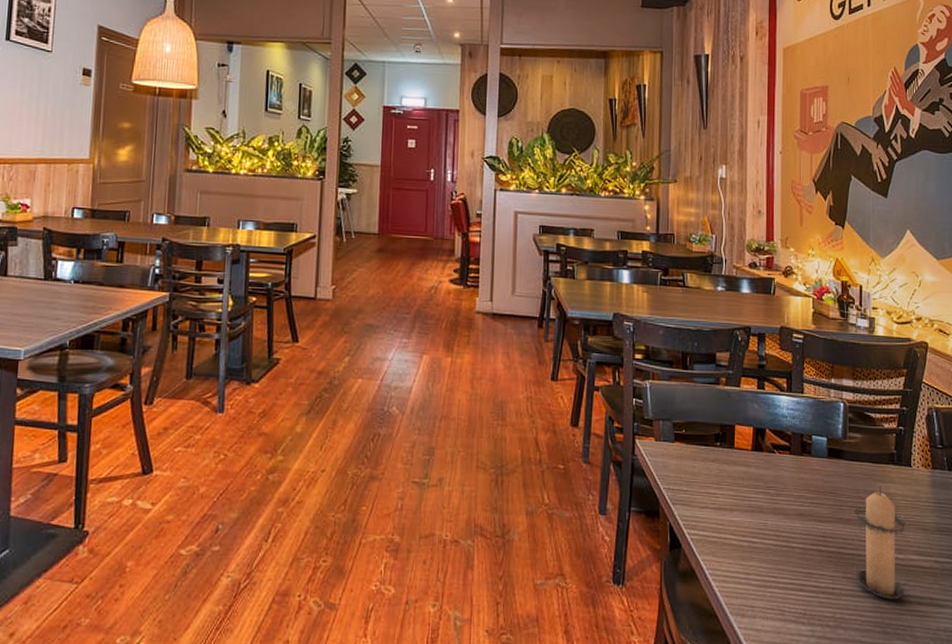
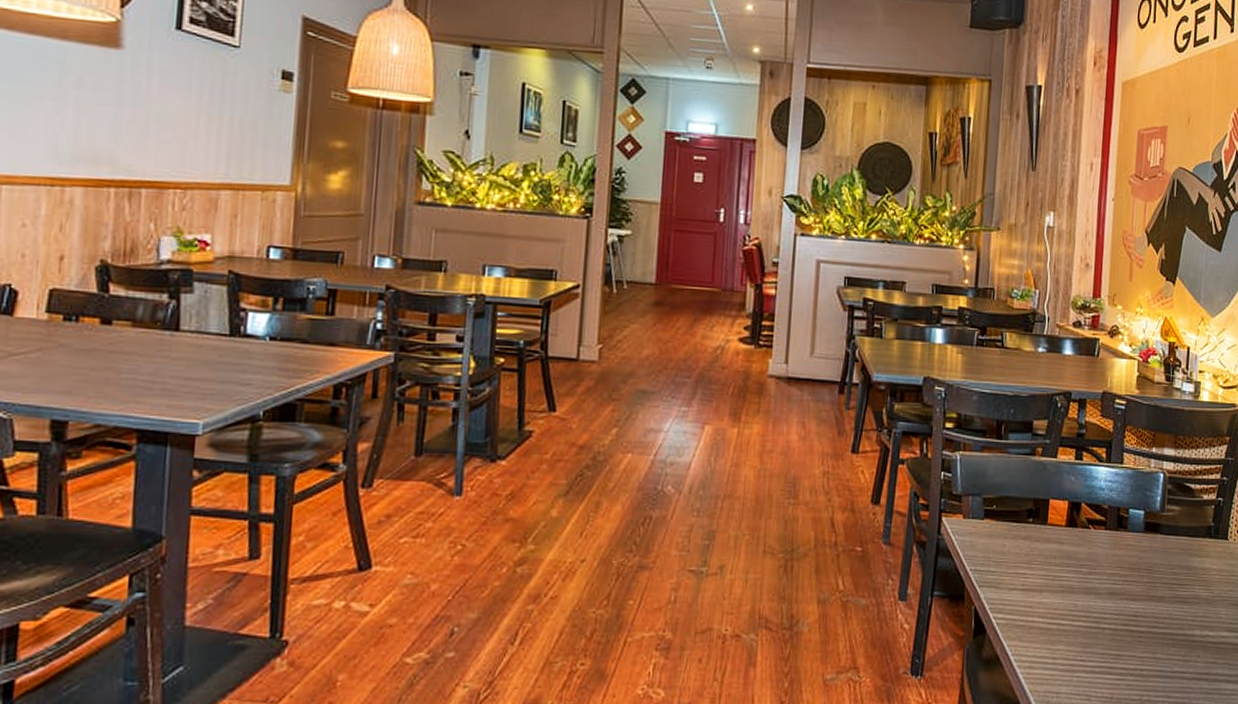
candle: present [855,486,906,600] -> none [1165,560,1219,679]

